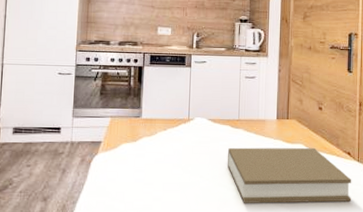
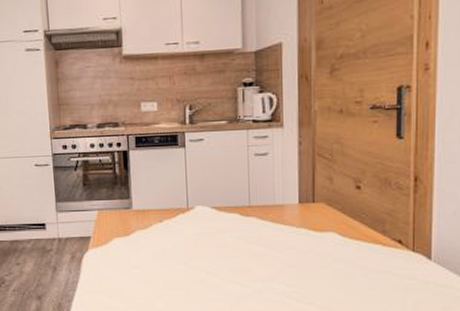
book: present [227,147,352,203] -> none [237,235,405,302]

